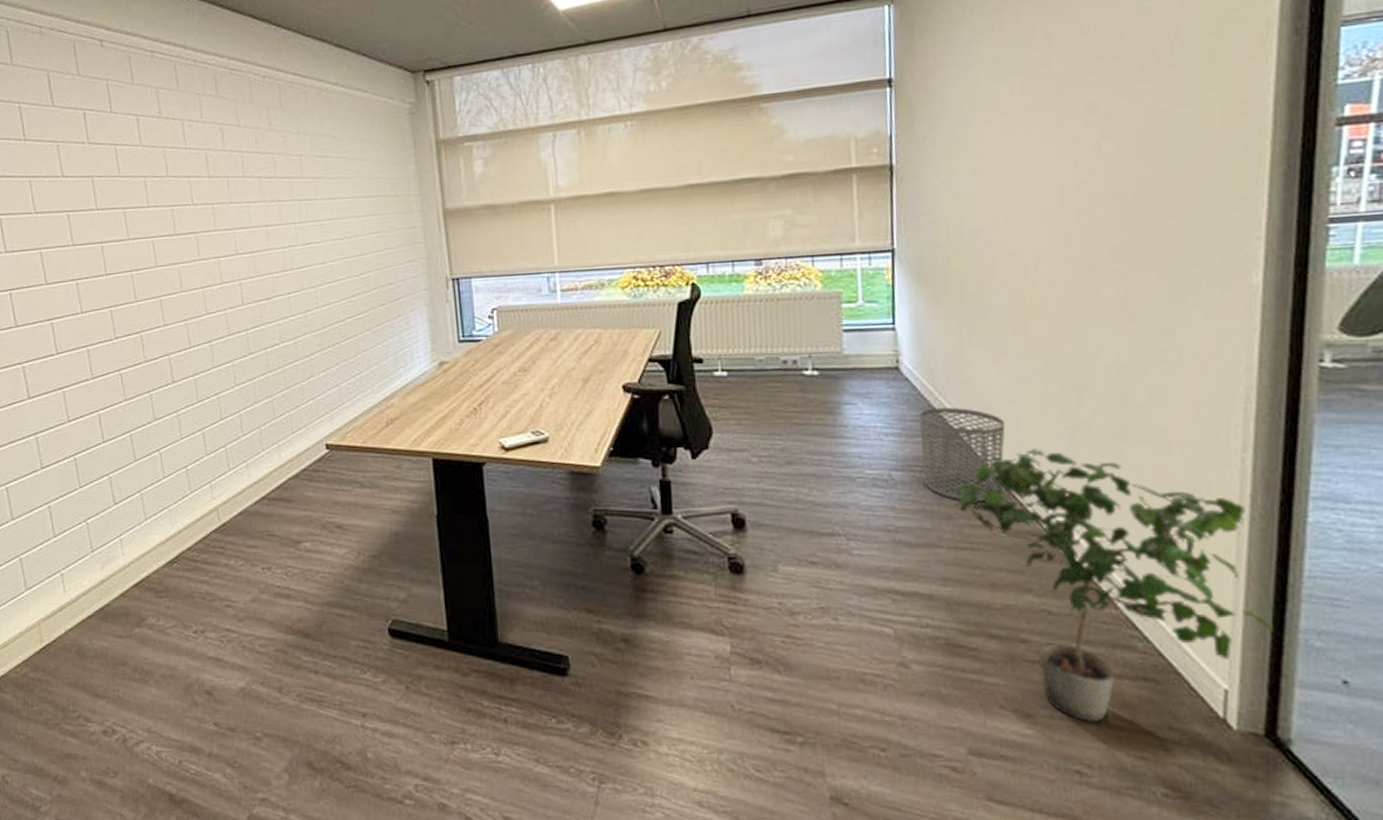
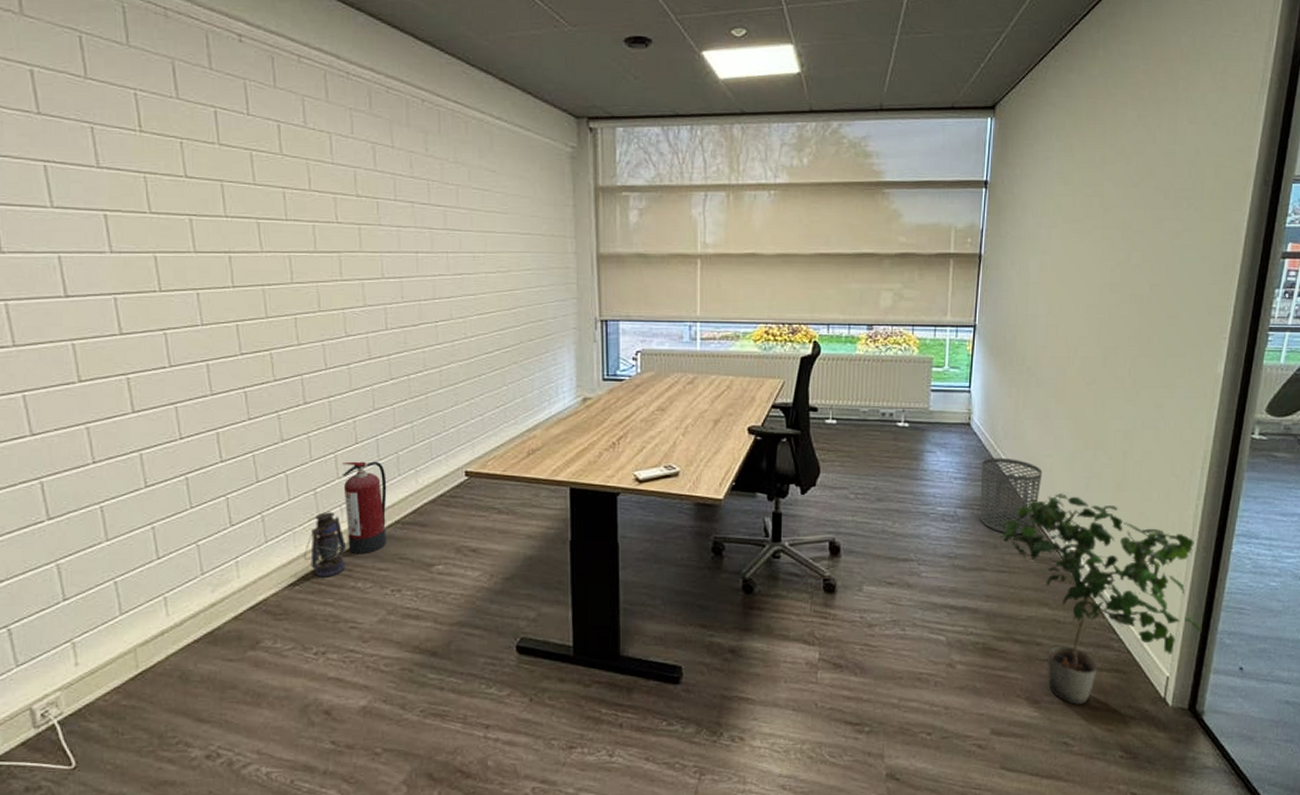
lantern: none [179,489,218,555] -> present [303,512,346,578]
fire extinguisher: none [210,437,254,532] -> present [343,461,387,555]

